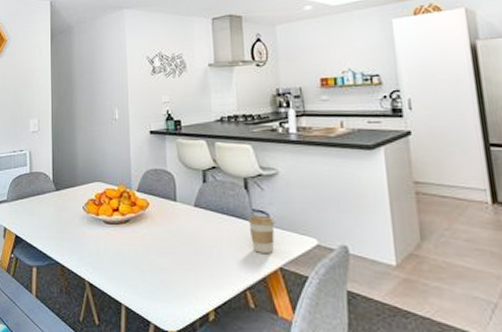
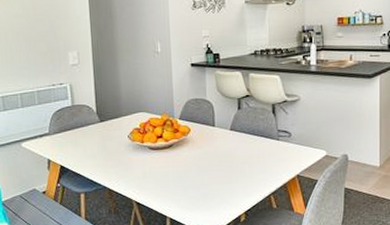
coffee cup: present [248,215,275,253] -> none [274,134,295,165]

